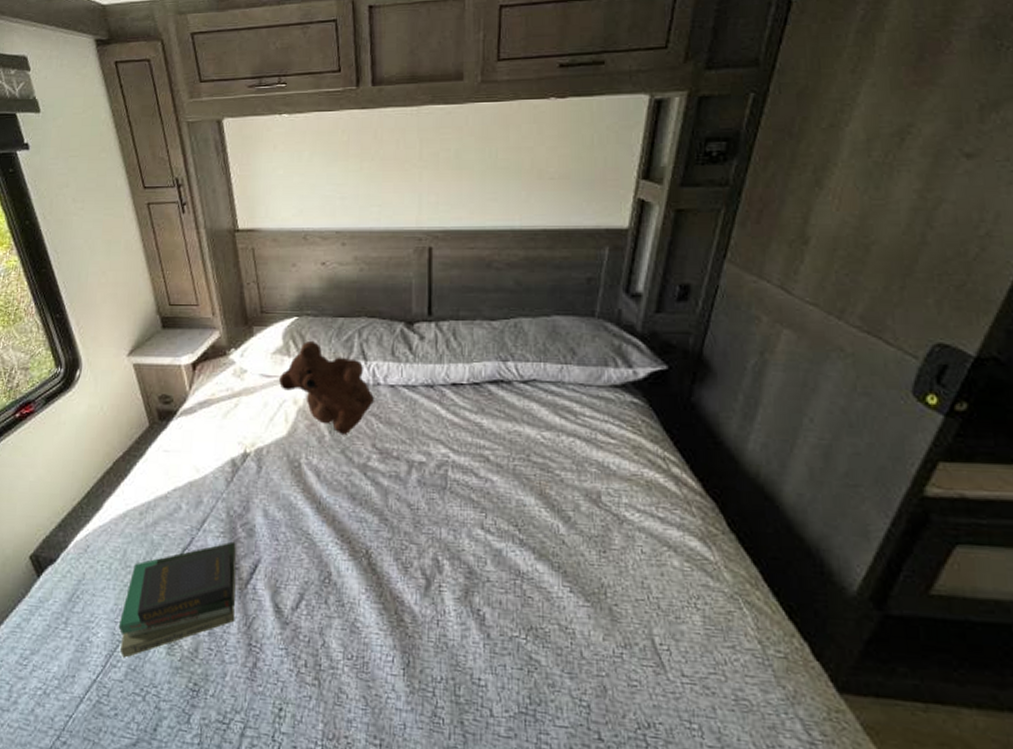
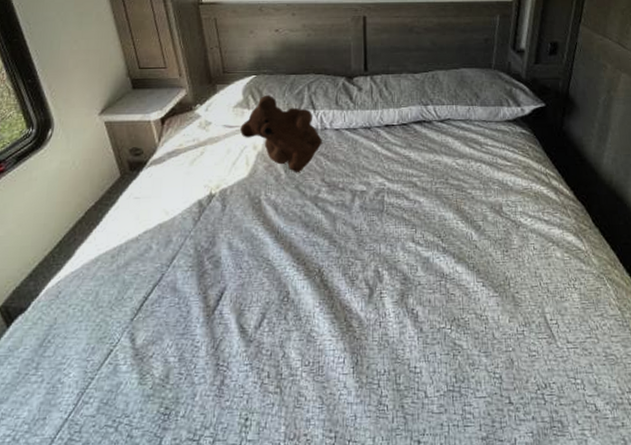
books: present [118,541,237,658] -> none [90,273,205,394]

